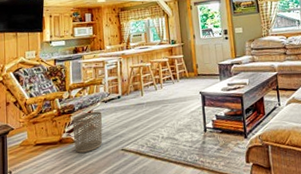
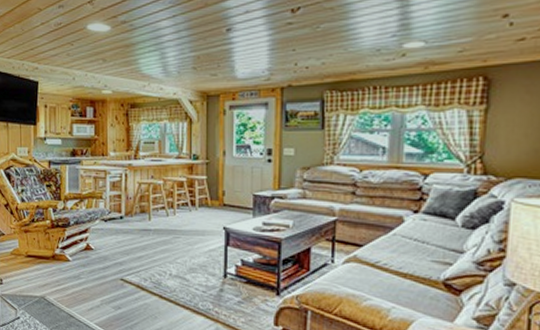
waste bin: present [72,111,103,153] -> none [67,229,101,275]

